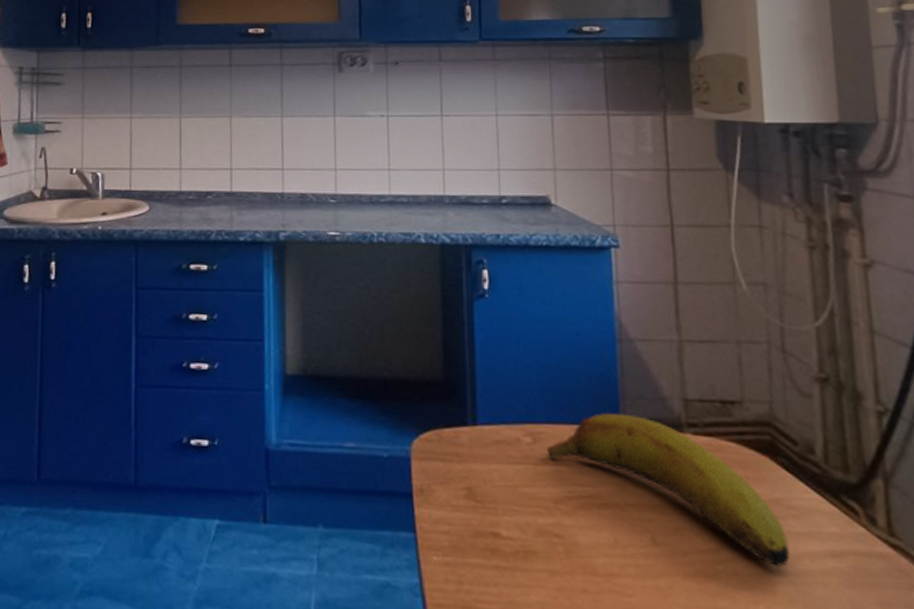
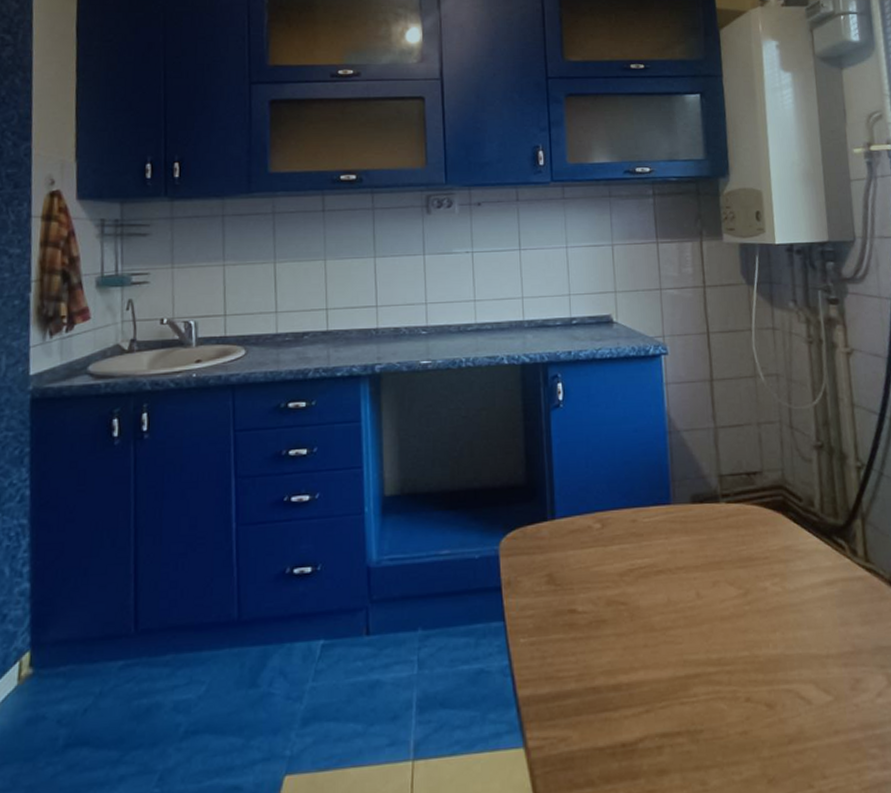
fruit: present [547,413,791,567] -> none [613,493,798,600]

